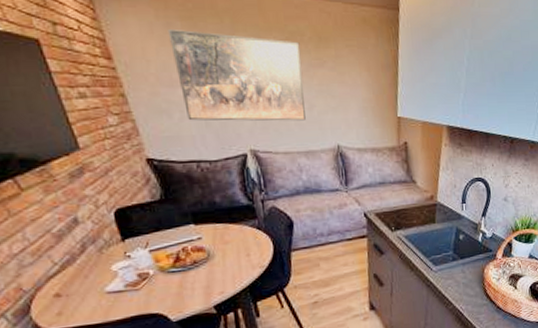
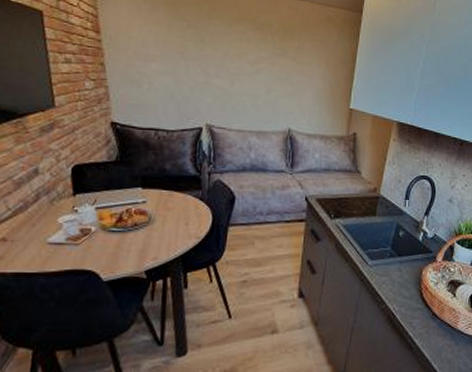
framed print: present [167,30,306,121] -> none [152,12,267,103]

